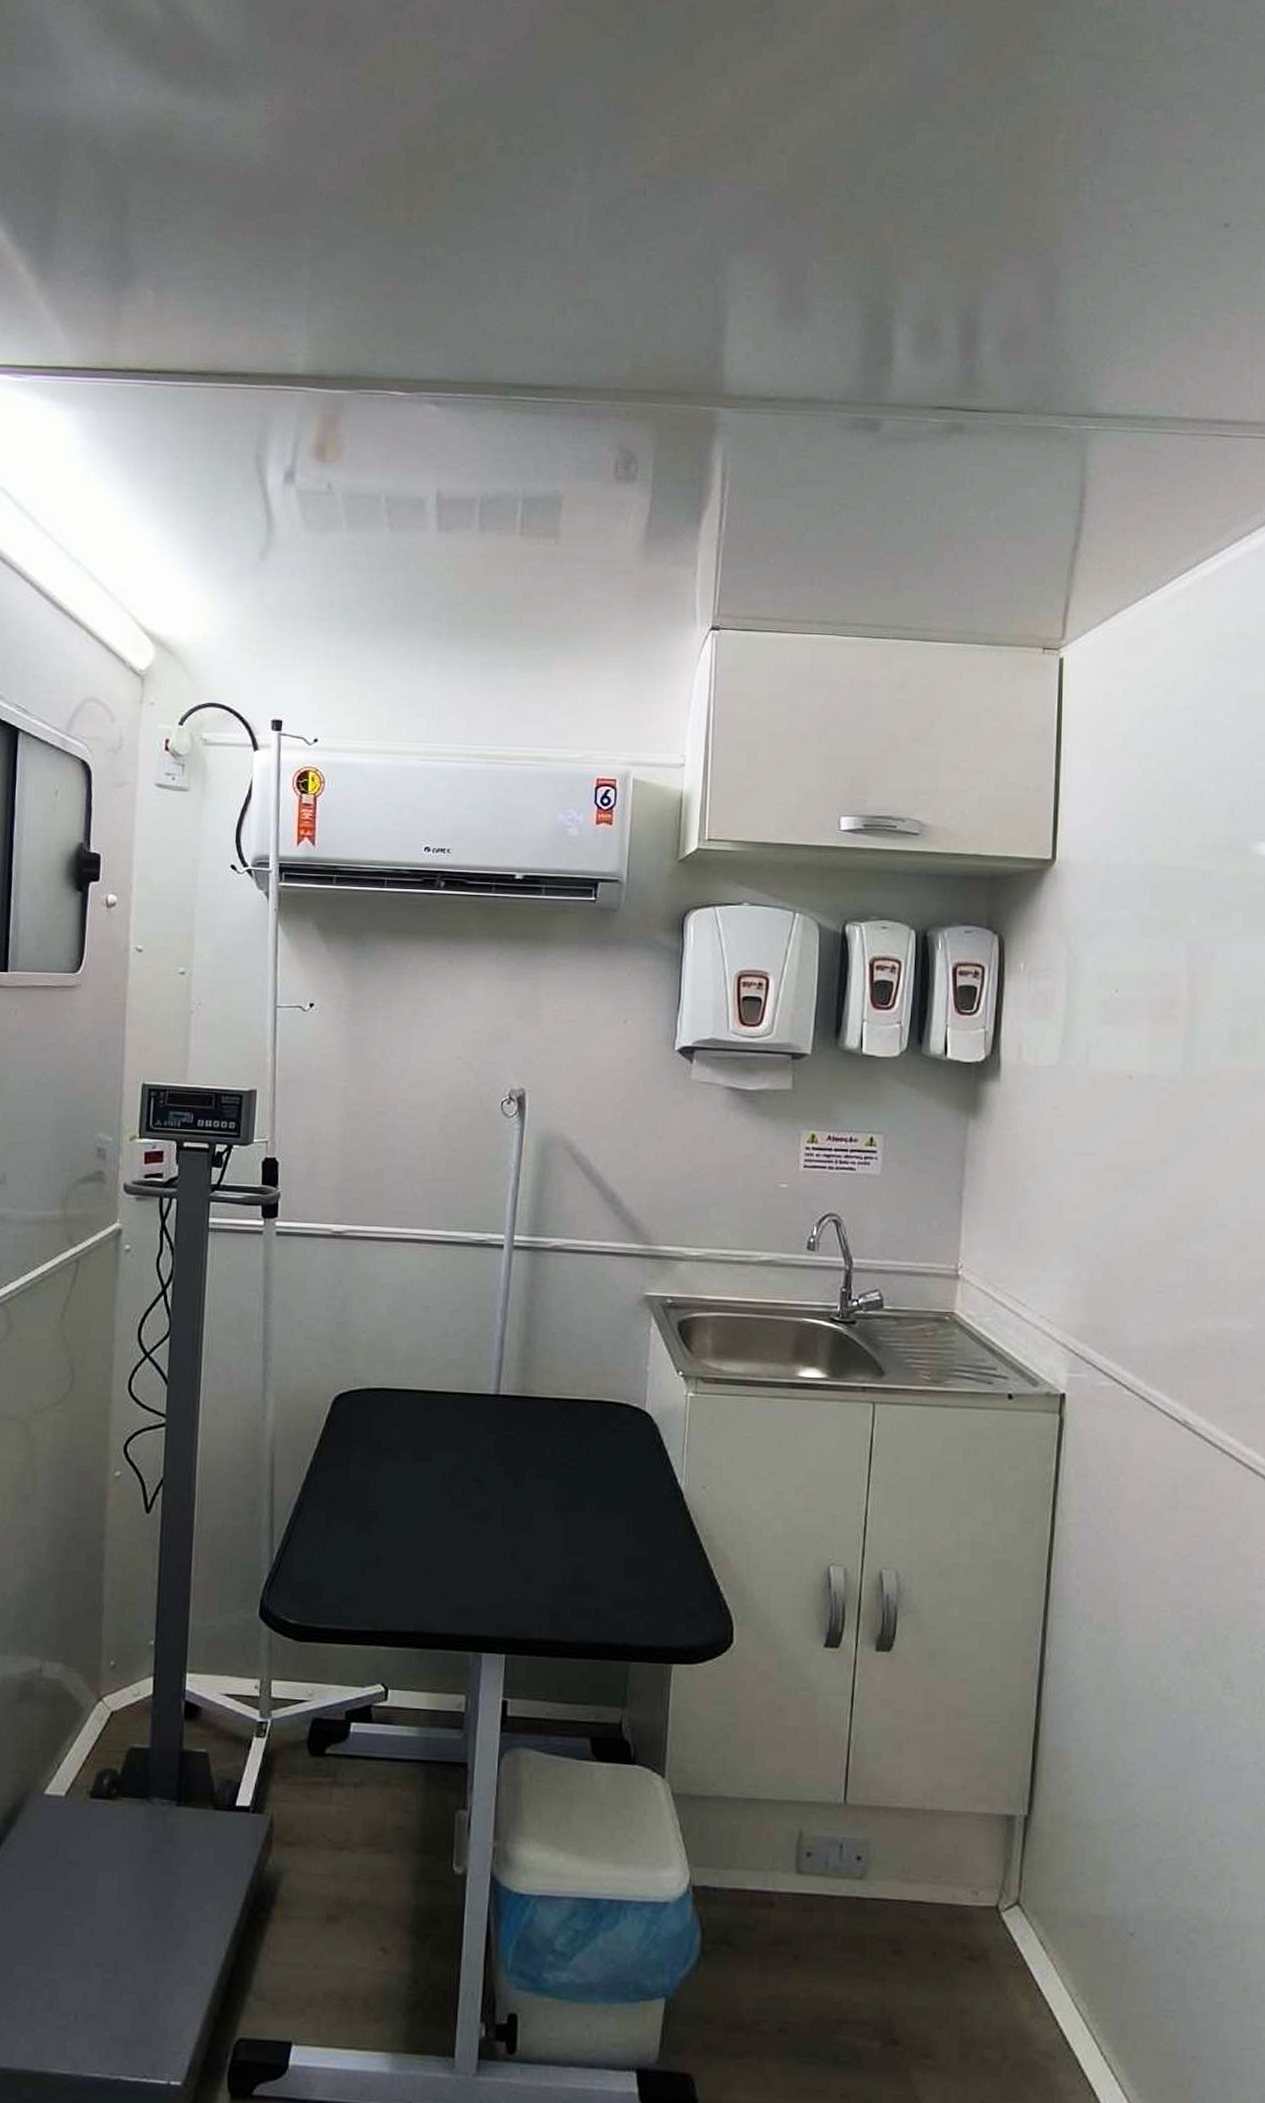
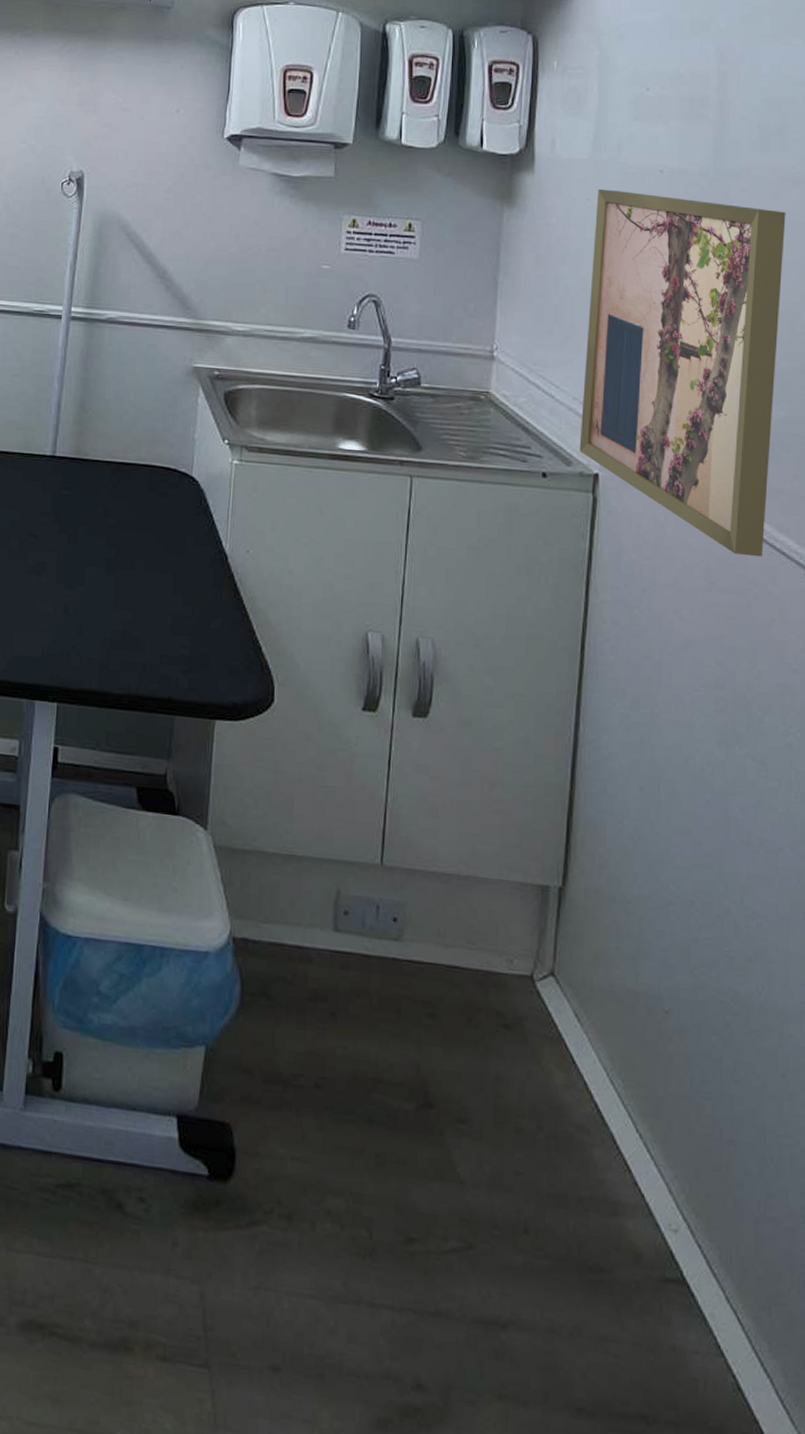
wall art: none [1046,1096,1256,1473] -> present [579,188,786,557]

